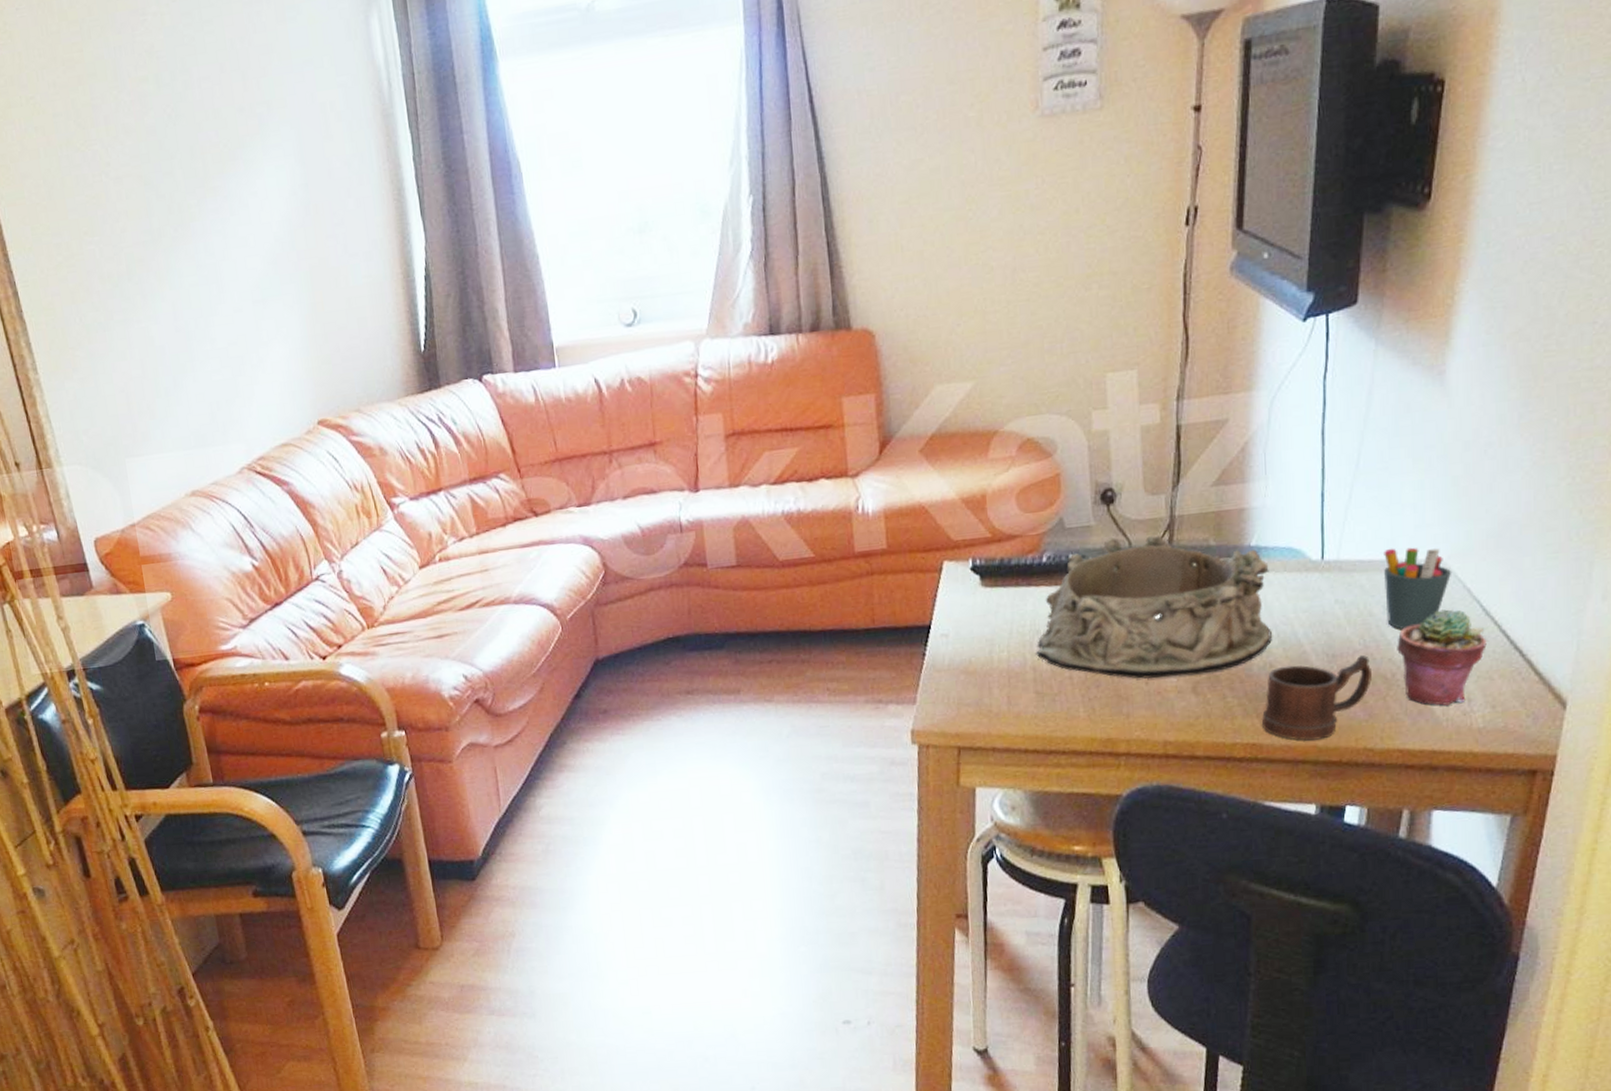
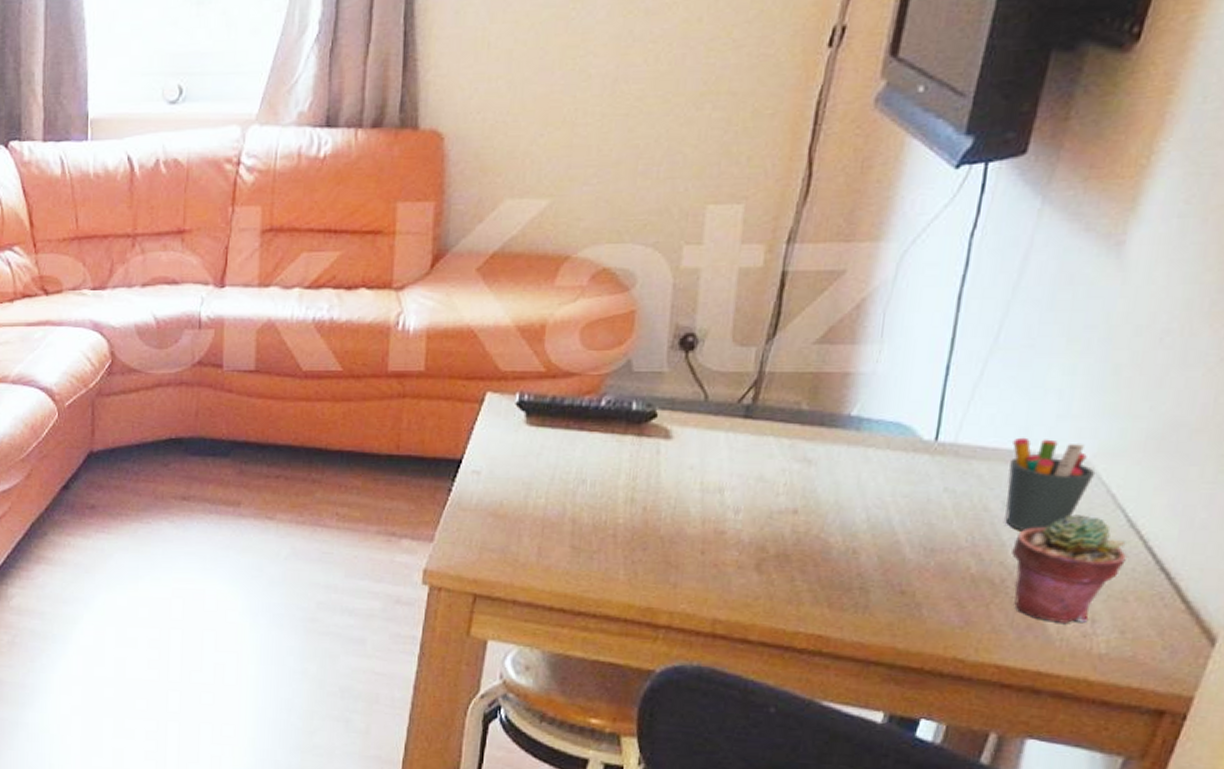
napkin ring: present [1036,535,1272,680] -> none [578,387,869,551]
mug: present [1262,655,1373,741] -> none [833,554,978,642]

